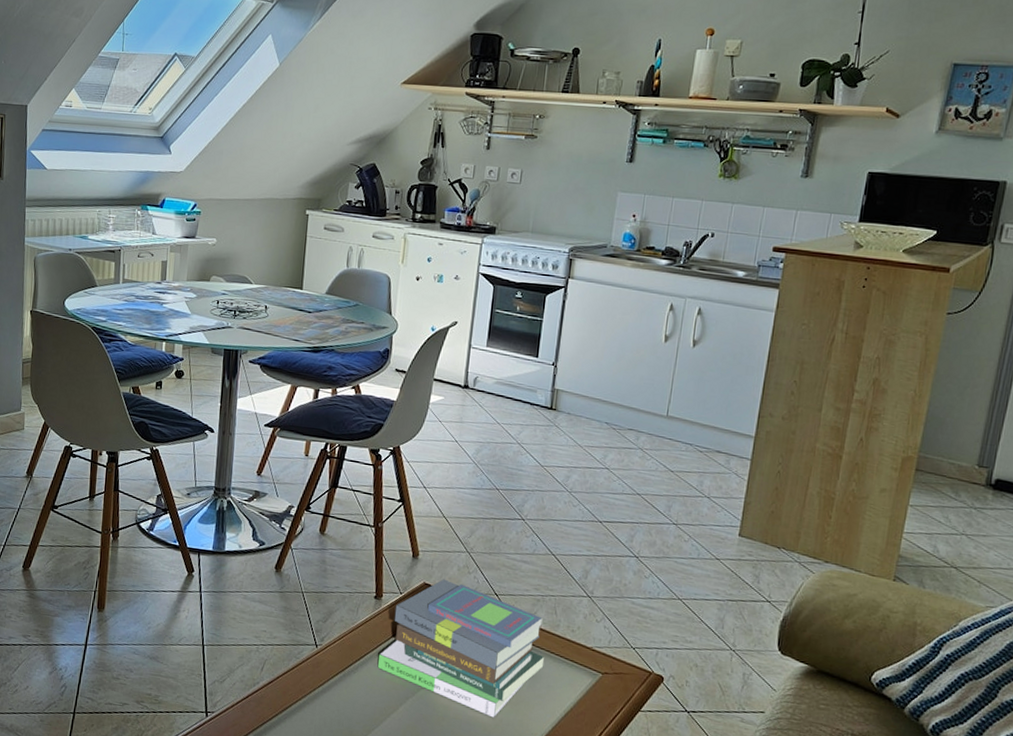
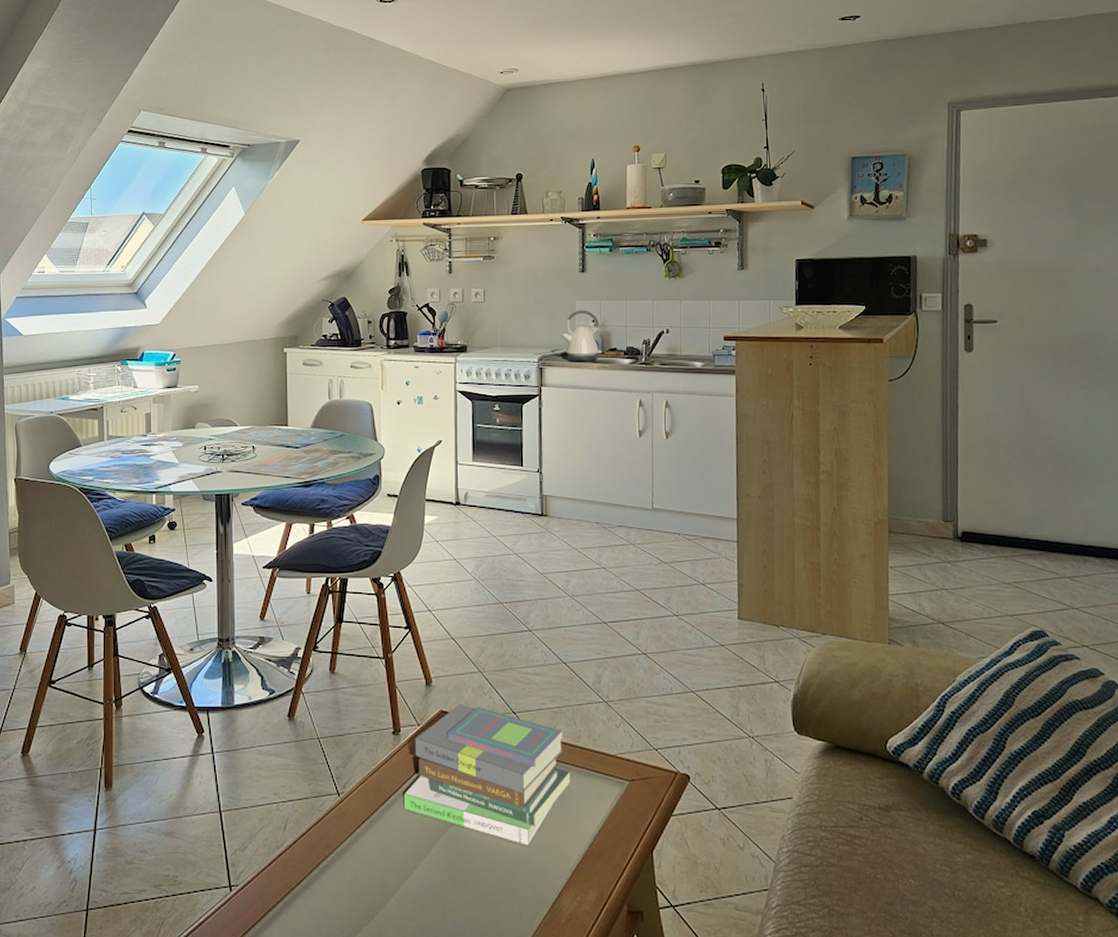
kettle: none [596,202,640,259] -> present [560,310,602,362]

